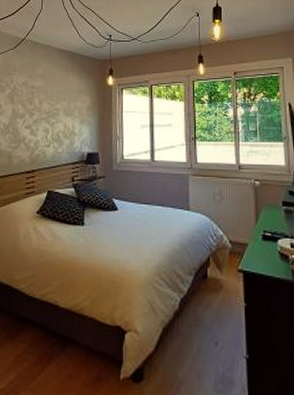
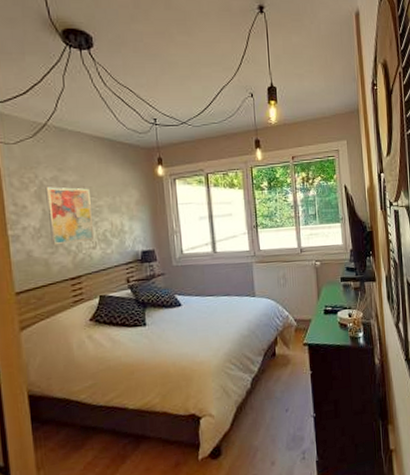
wall art: none [16,90,51,141] -> present [45,187,95,246]

